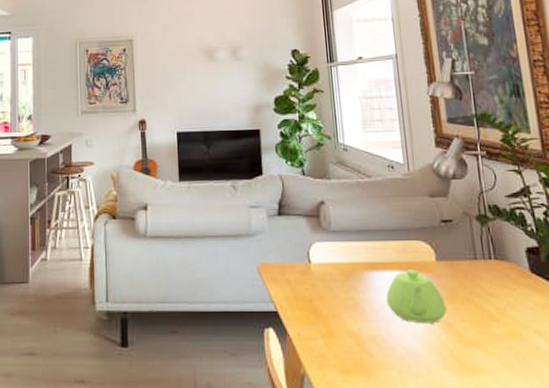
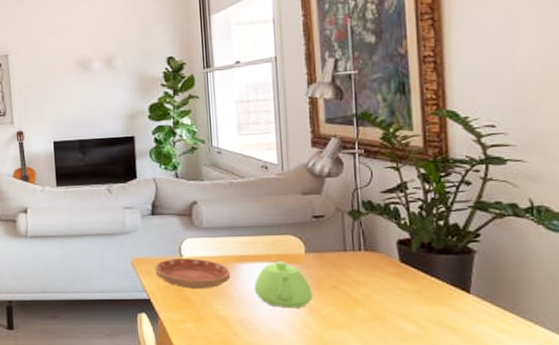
saucer: none [282,265,362,299] -> present [155,258,231,288]

